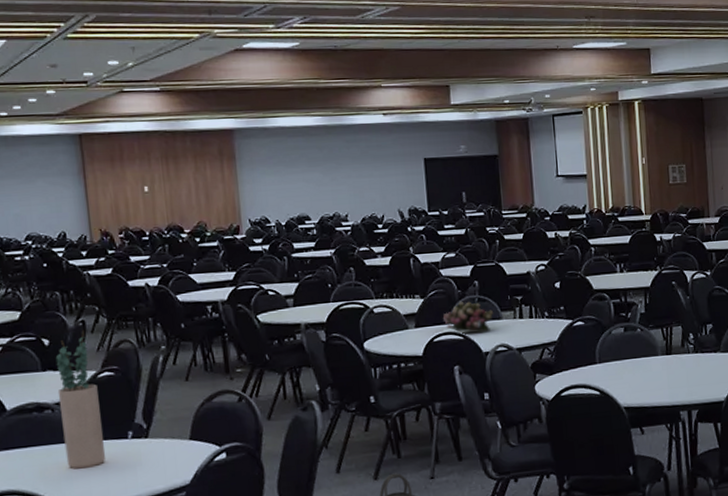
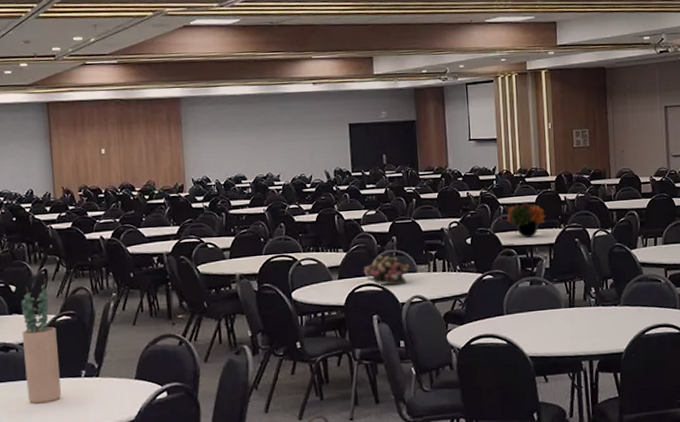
flower arrangement: none [598,242,640,281] -> present [506,202,545,238]

